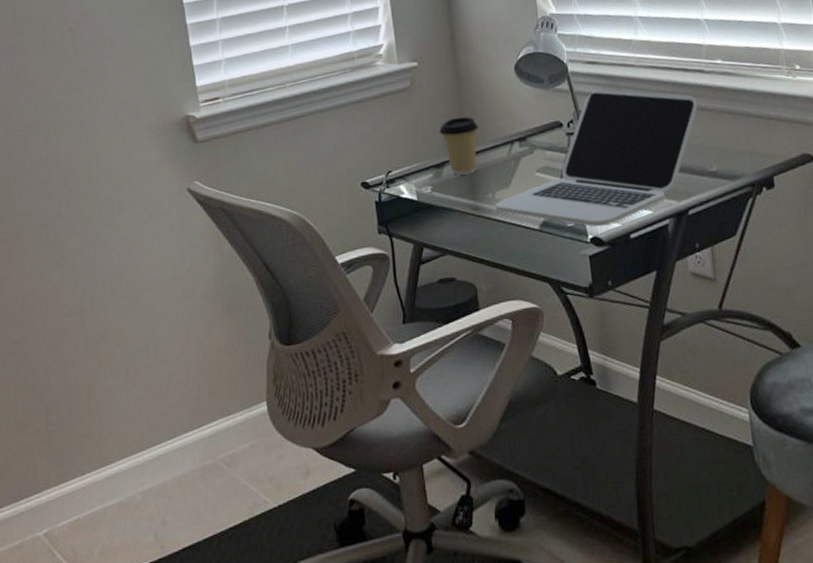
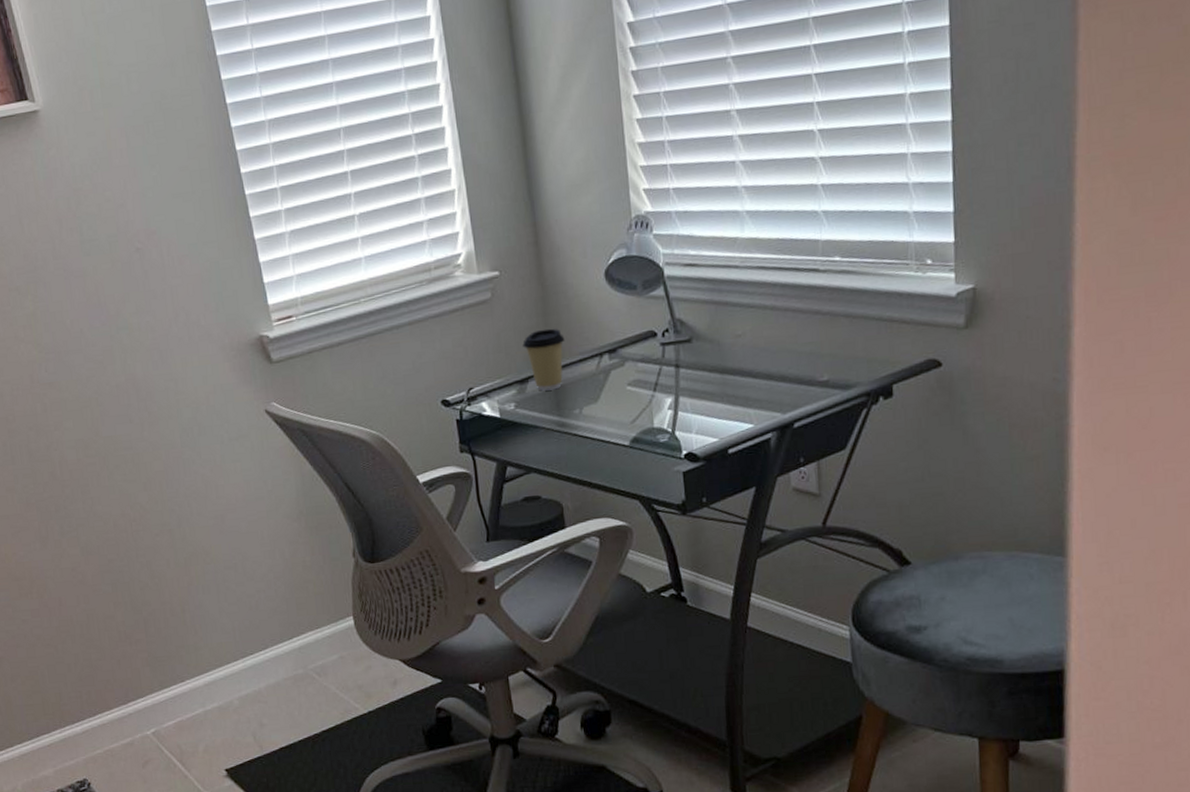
laptop: present [495,90,698,227] -> none [582,295,810,442]

